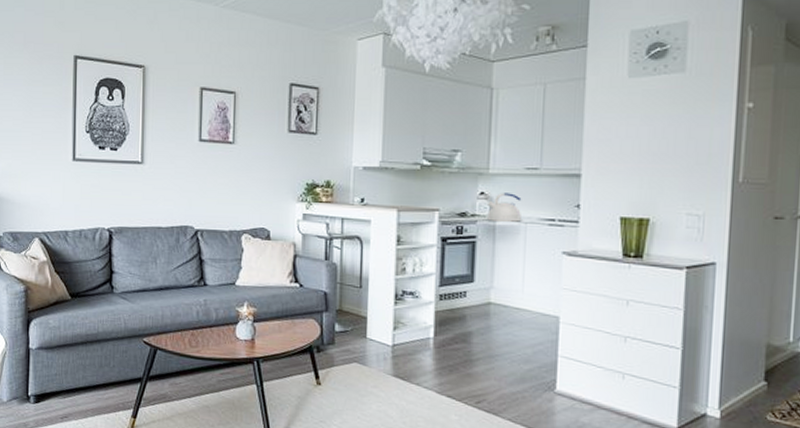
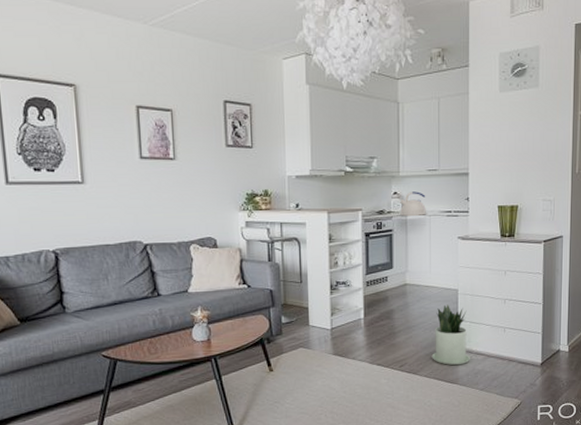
planter: none [519,333,572,413] -> present [431,304,470,366]

